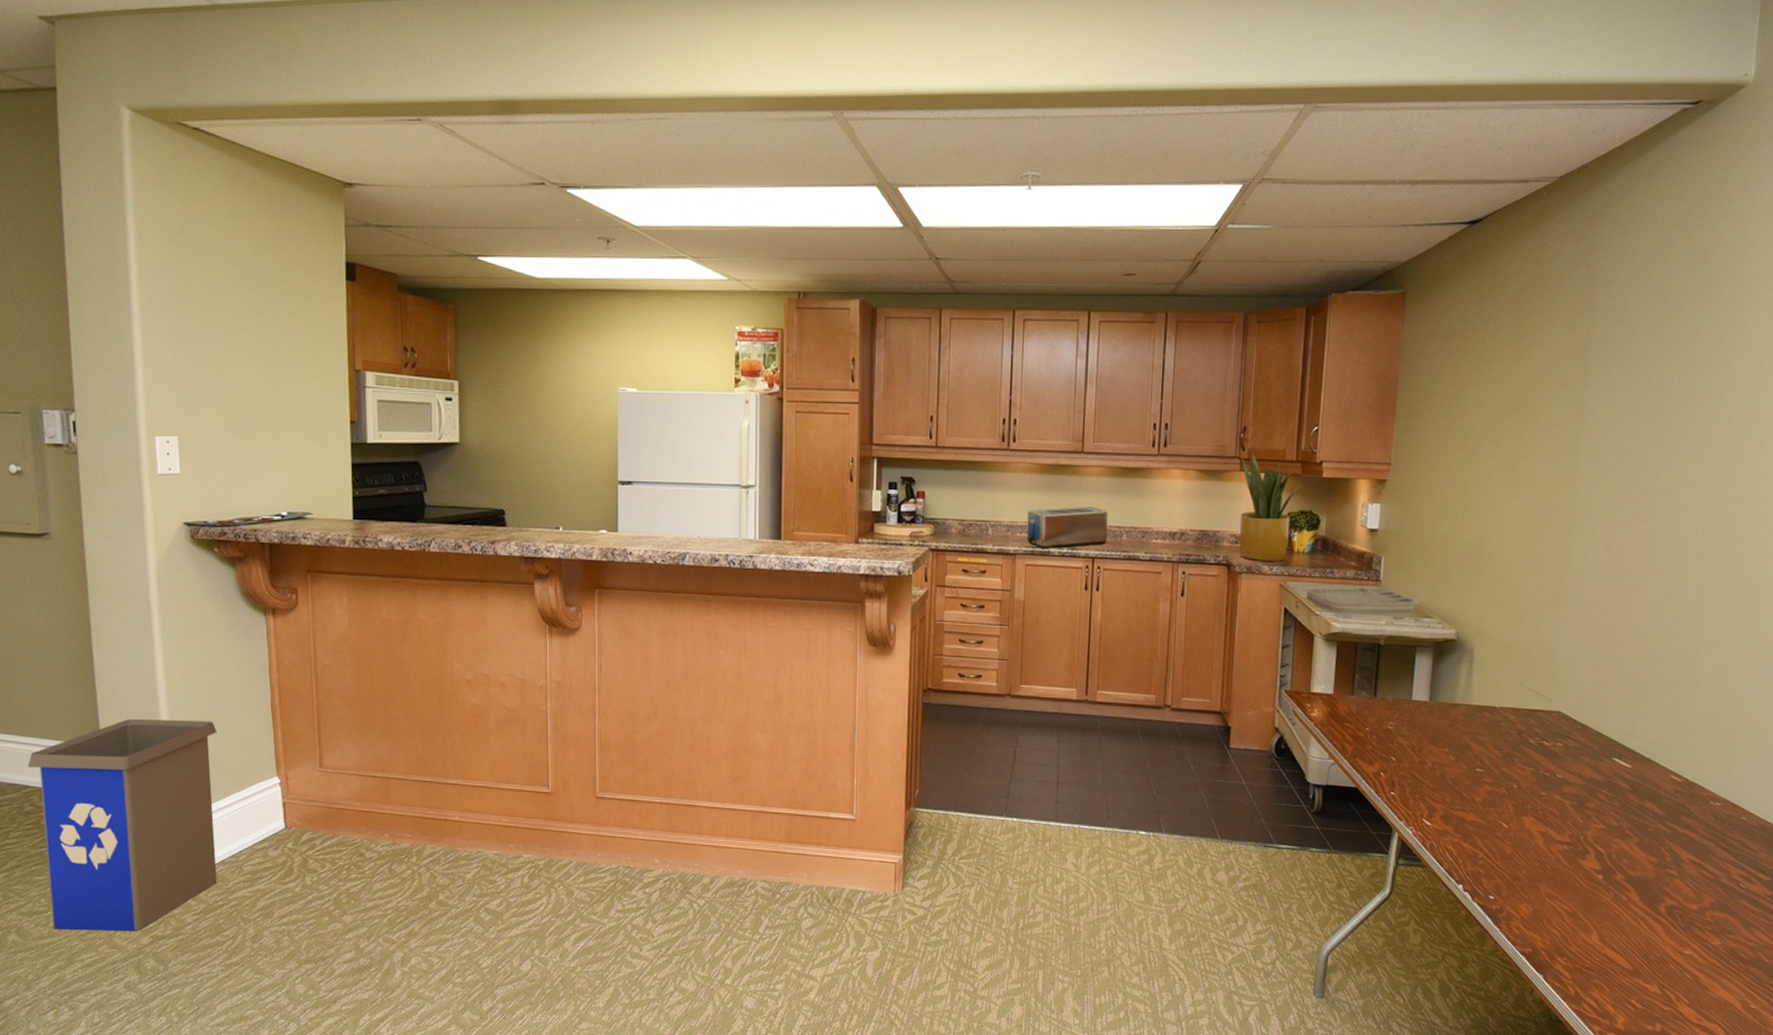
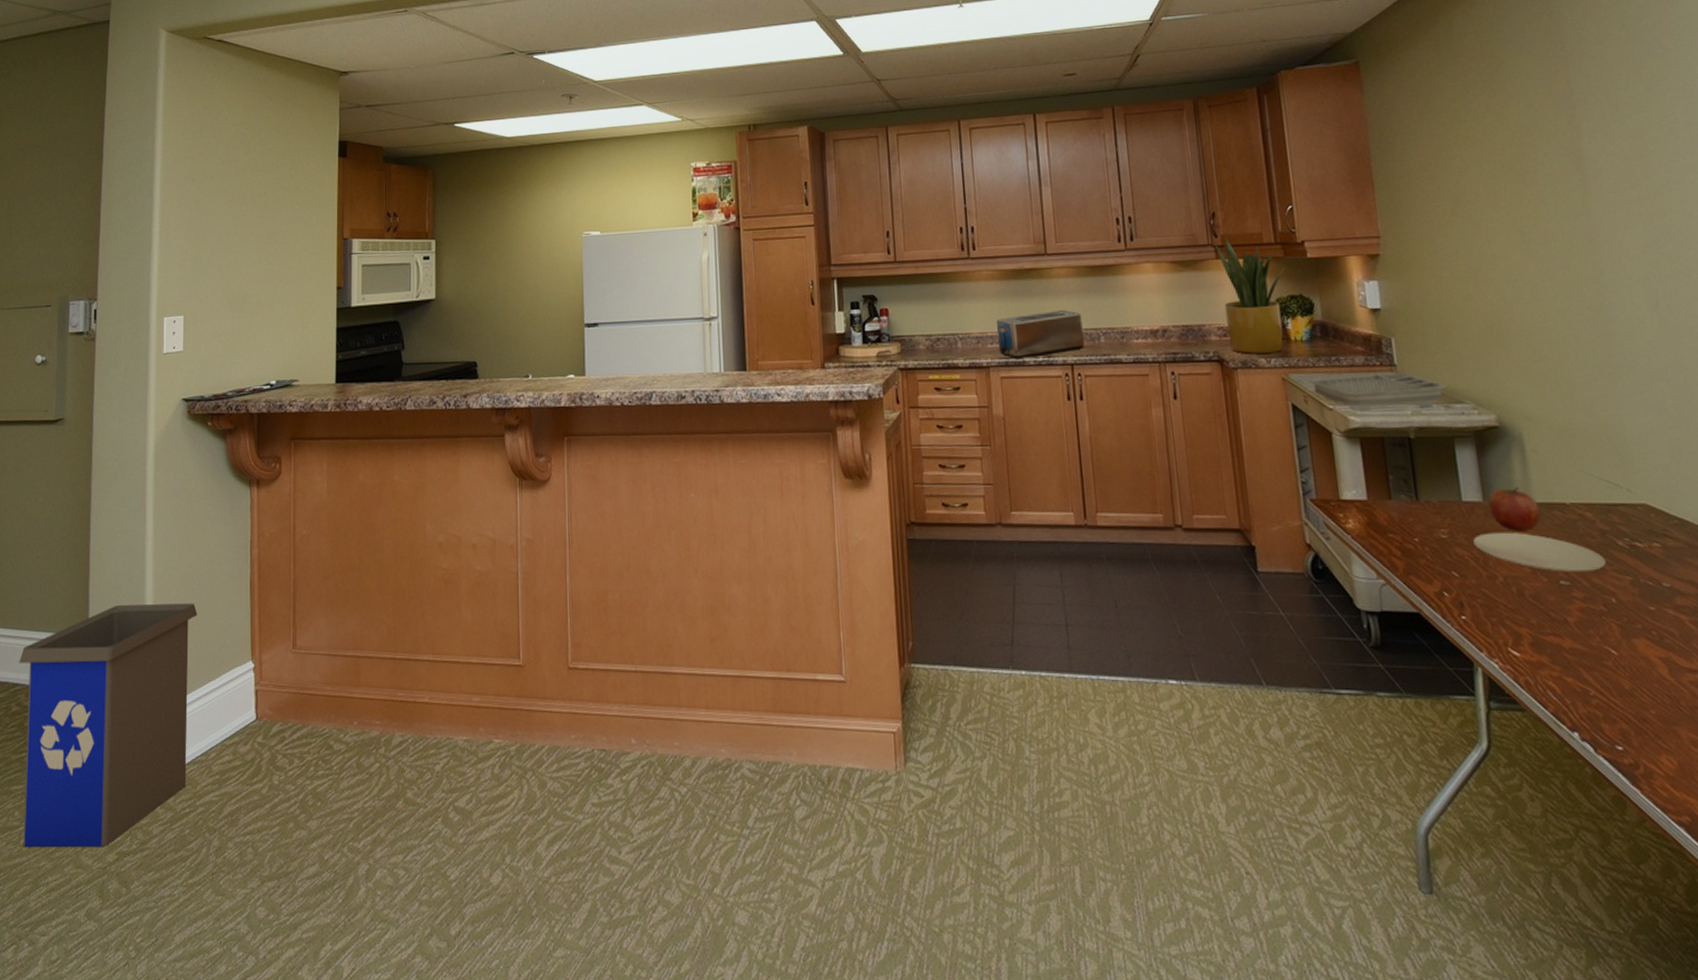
plate: none [1414,727,1516,763] -> present [1473,532,1606,573]
fruit: none [1433,690,1474,727] -> present [1488,486,1541,531]

